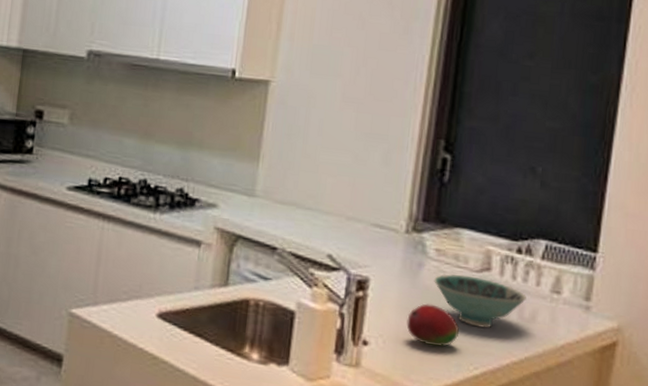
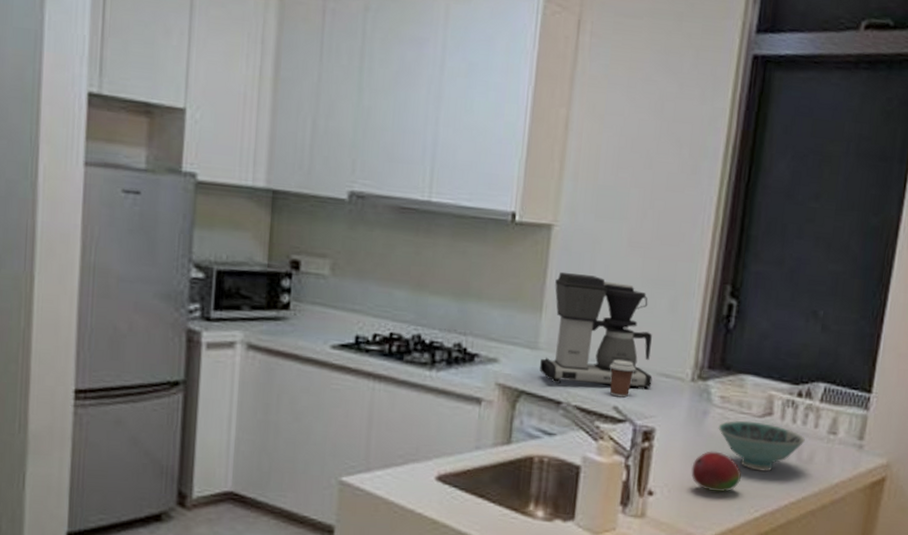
coffee maker: none [255,124,366,239] -> present [539,271,653,390]
coffee cup: none [323,209,350,246] -> present [609,359,636,398]

